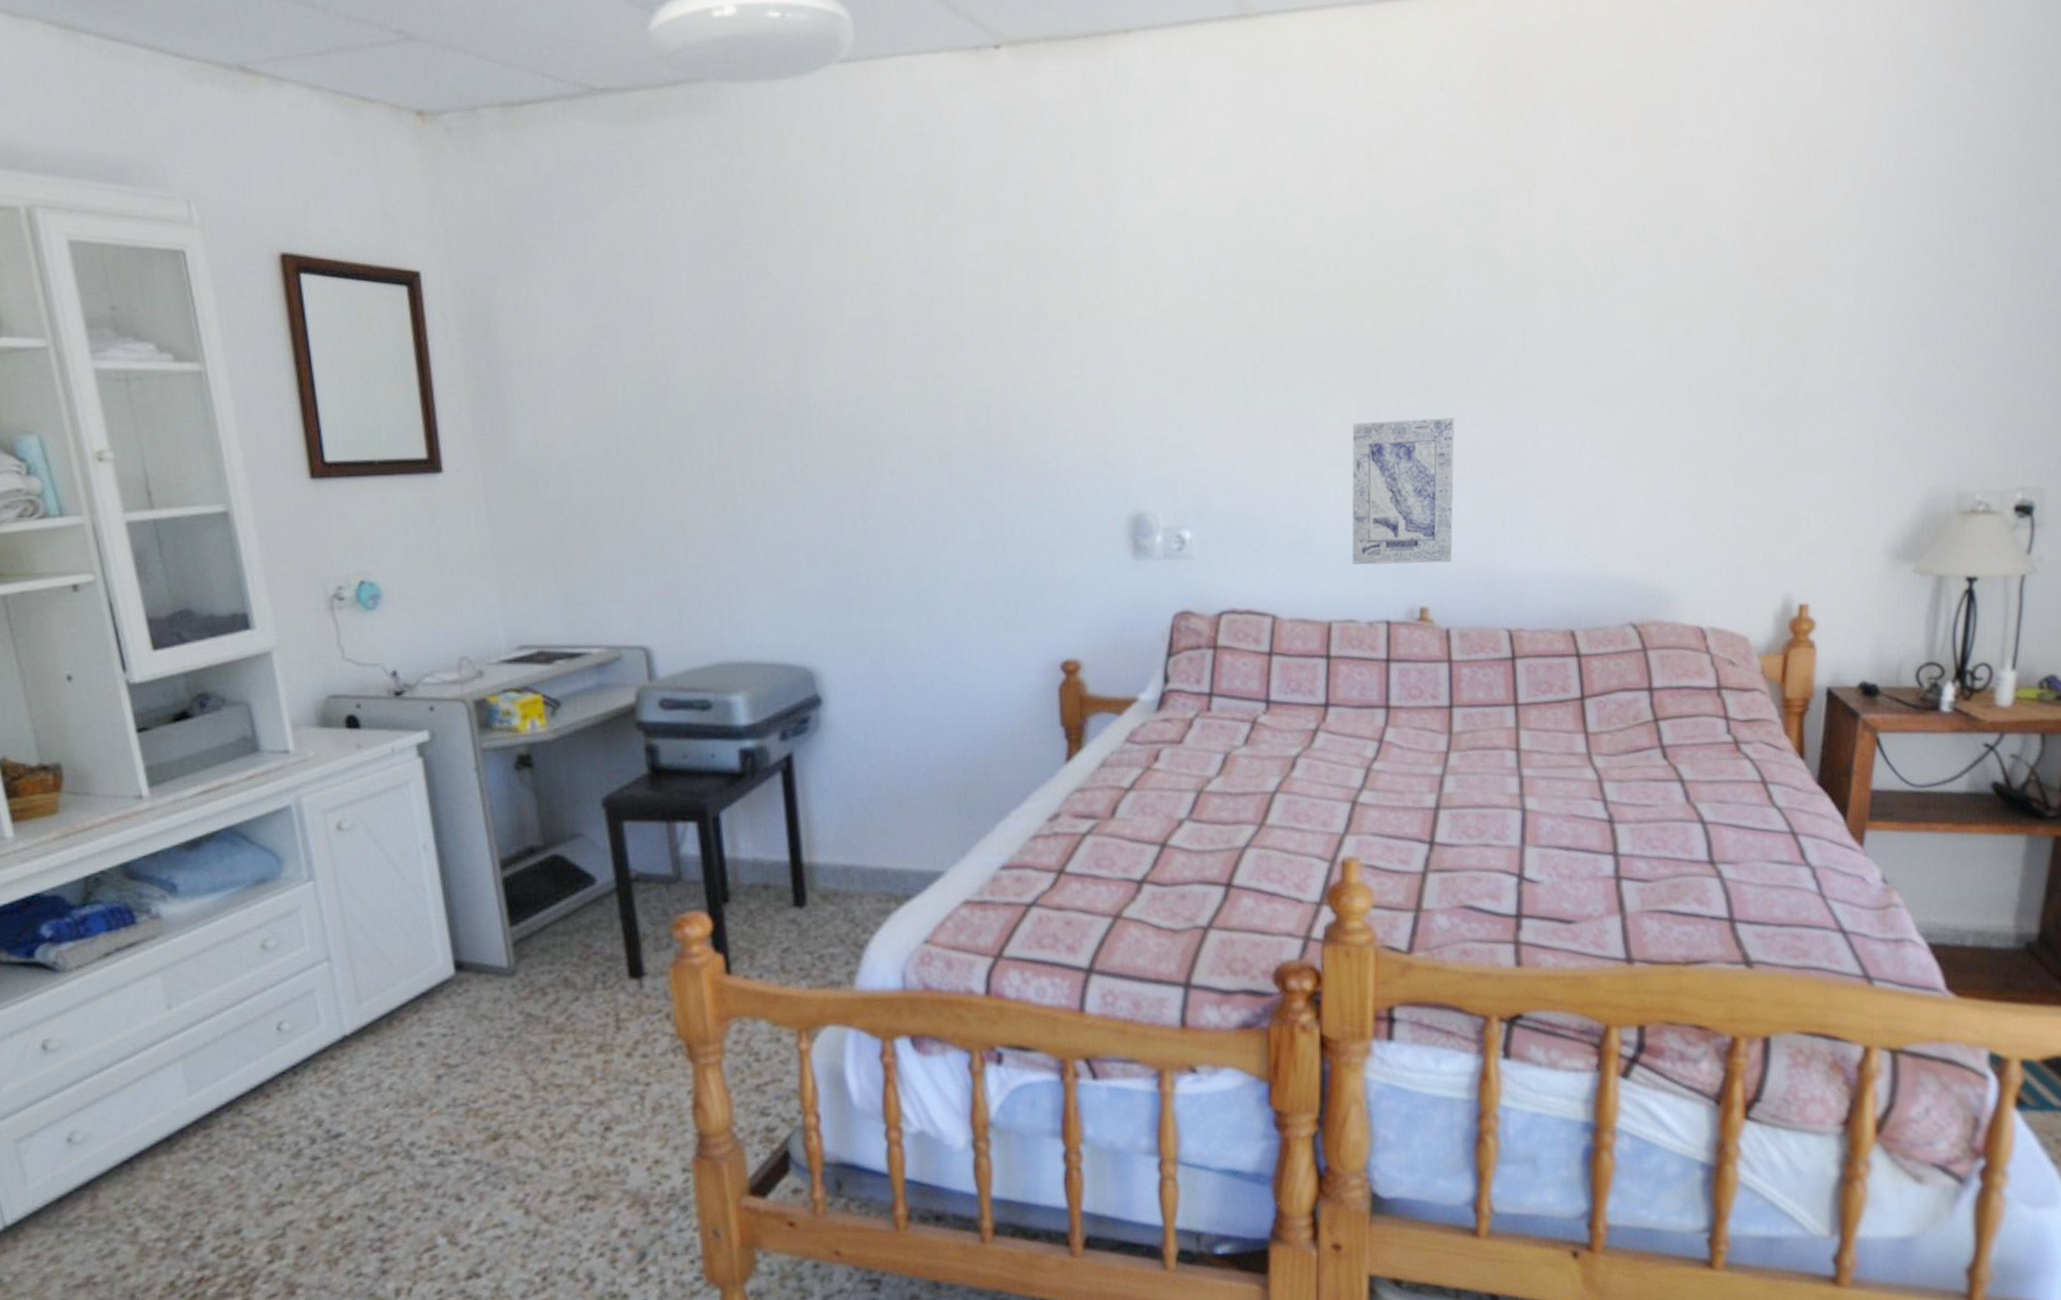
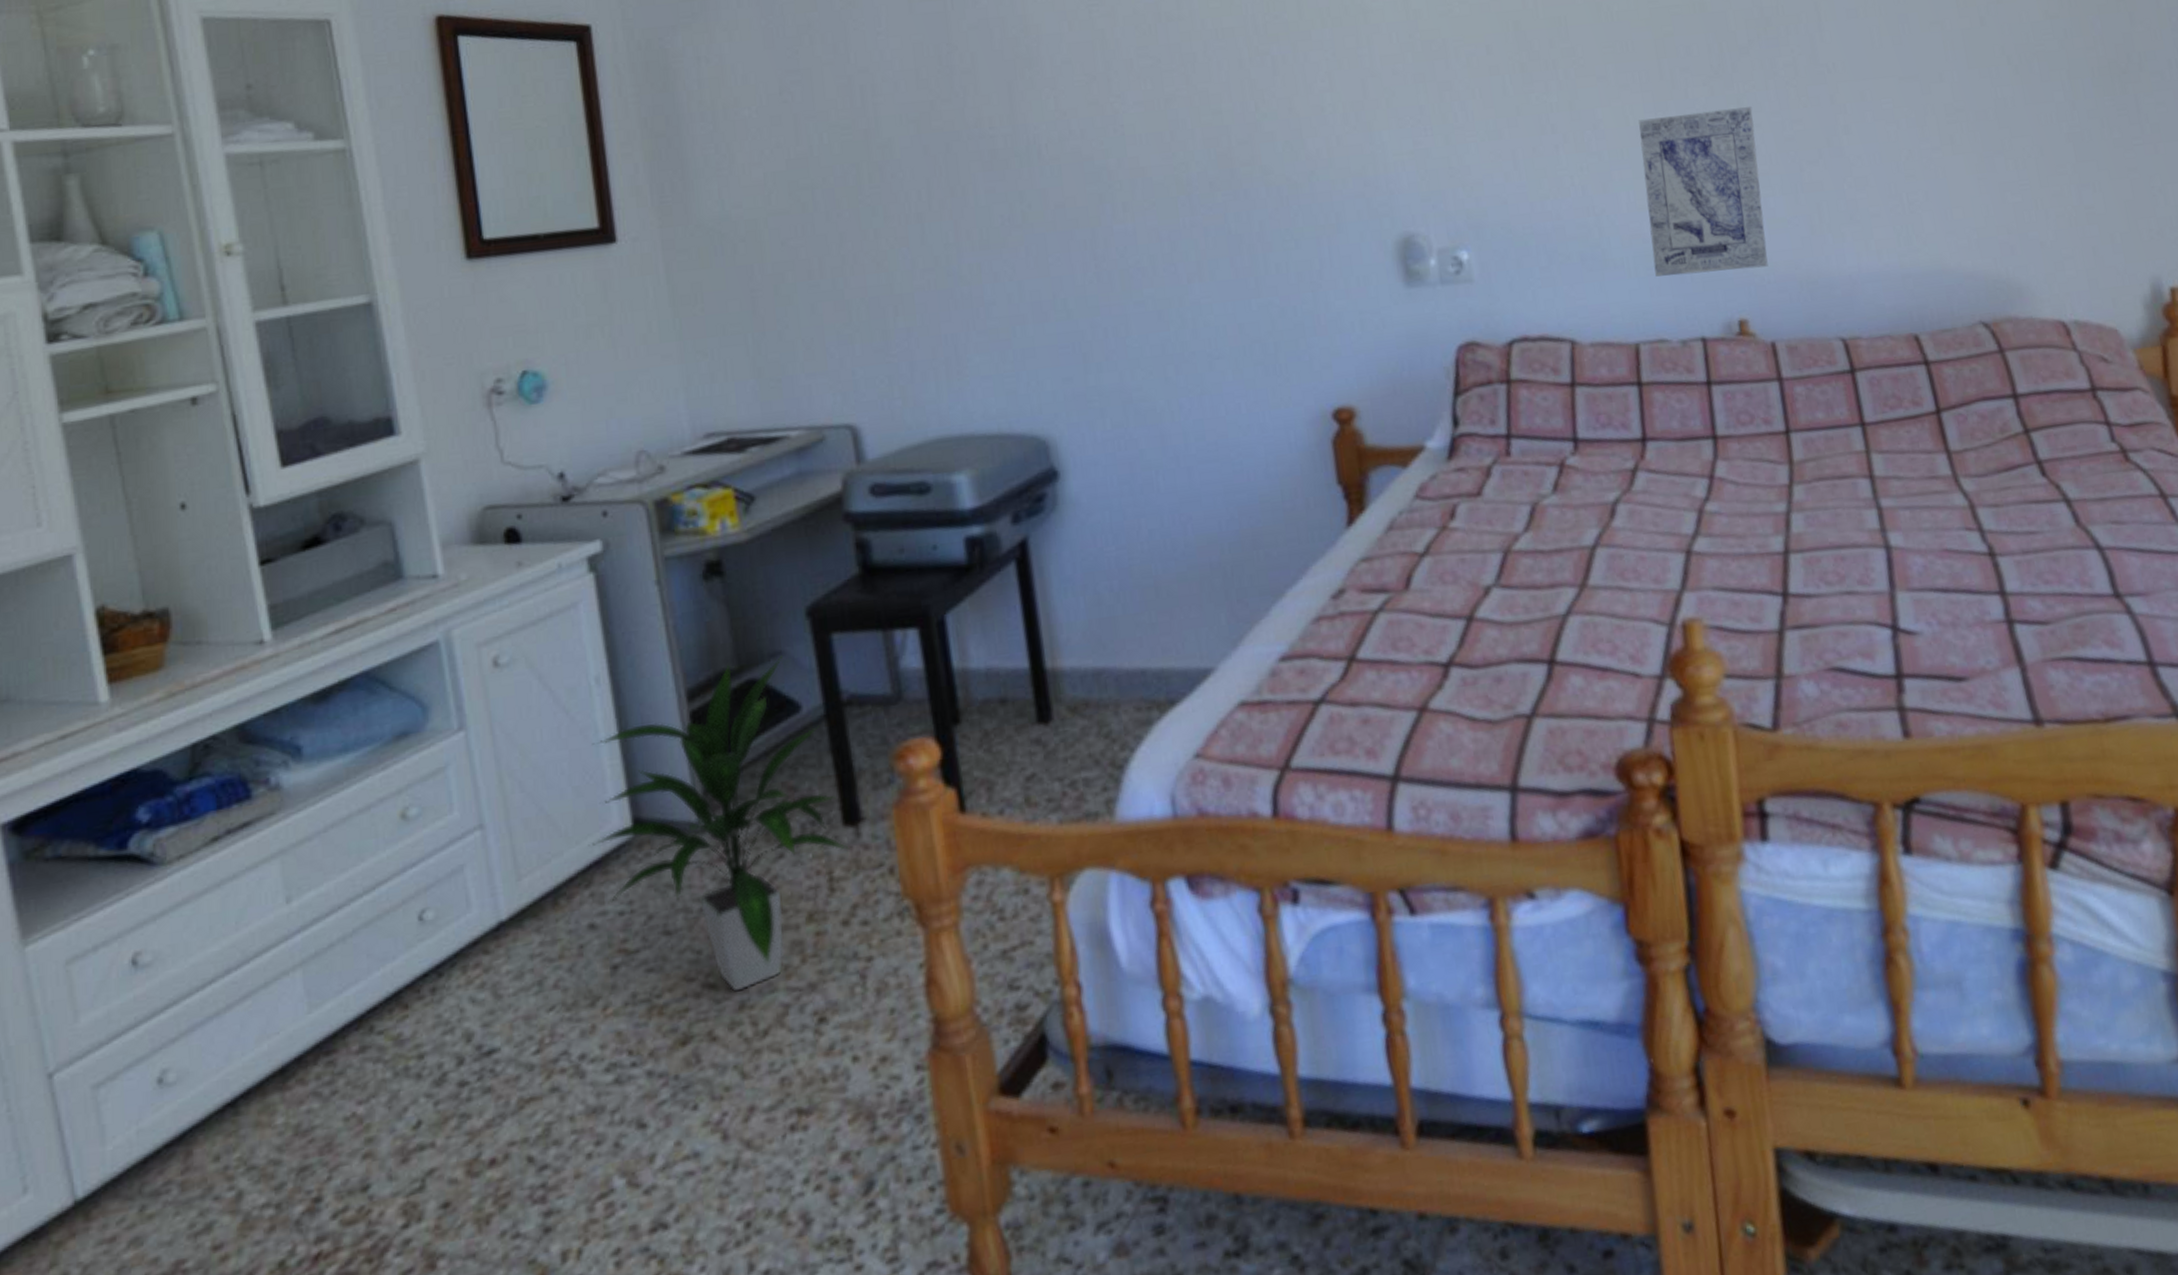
indoor plant: none [417,837,634,1101] -> present [588,655,850,991]

